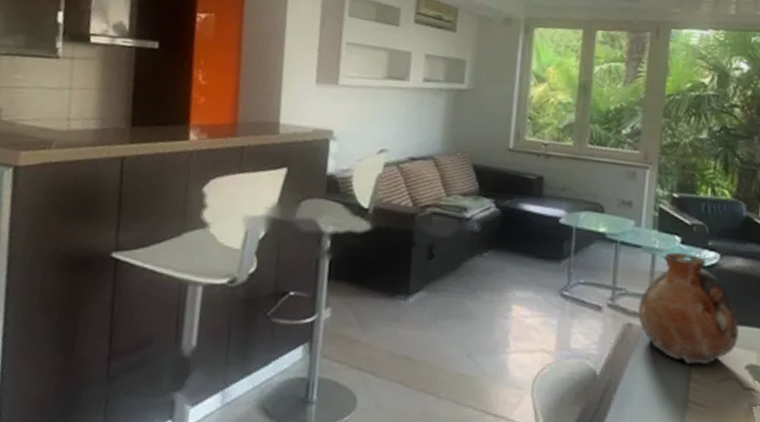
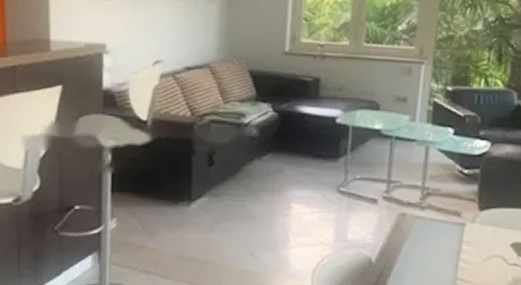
vase: present [638,252,740,365] -> none [412,143,507,247]

